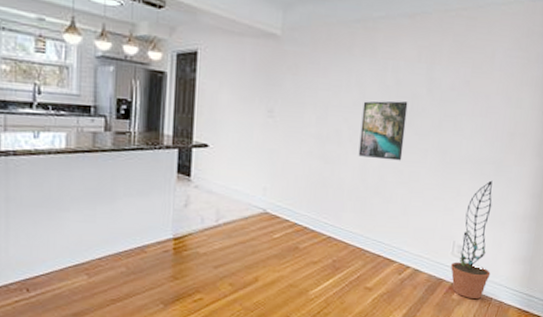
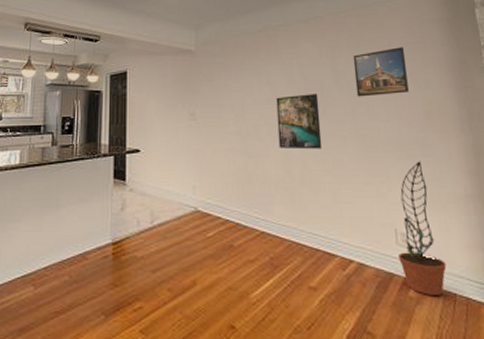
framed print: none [447,59,507,111] -> present [353,47,409,97]

